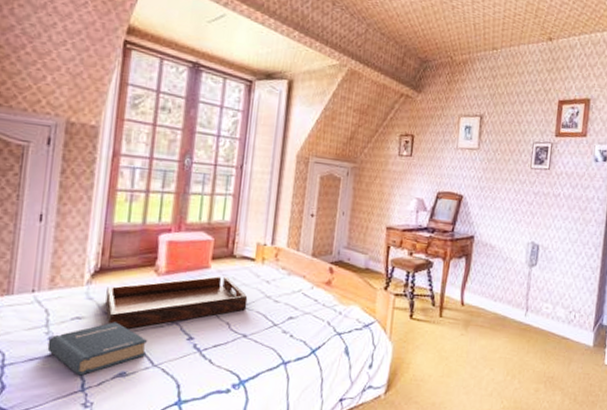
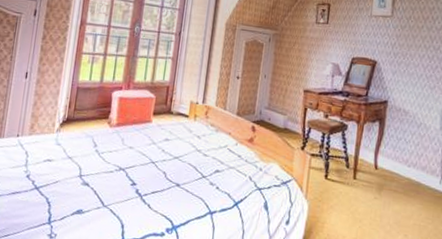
hardback book: present [47,322,147,376] -> none [25,165,100,210]
serving tray: present [105,276,248,329] -> none [69,130,182,172]

